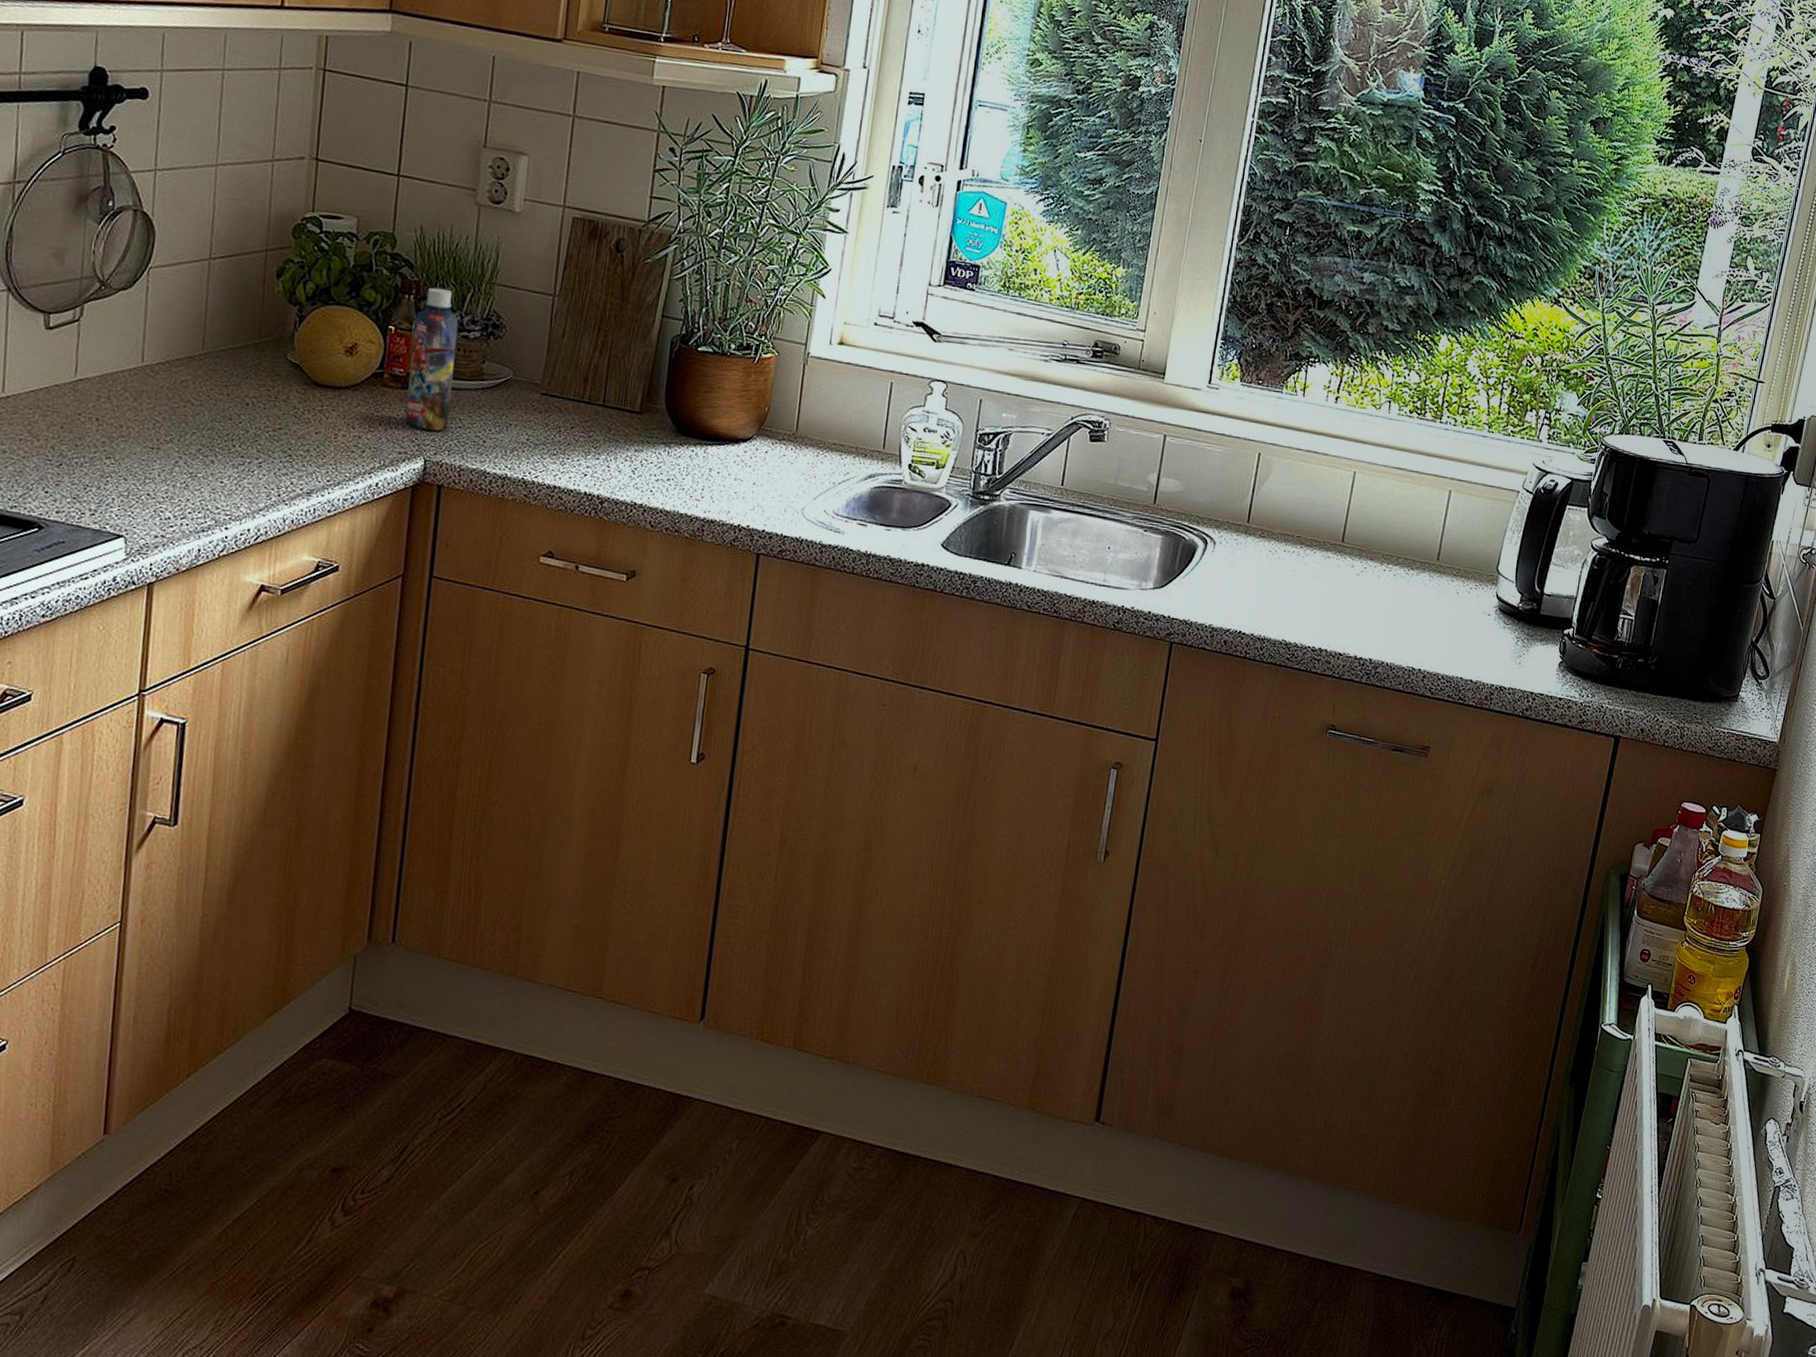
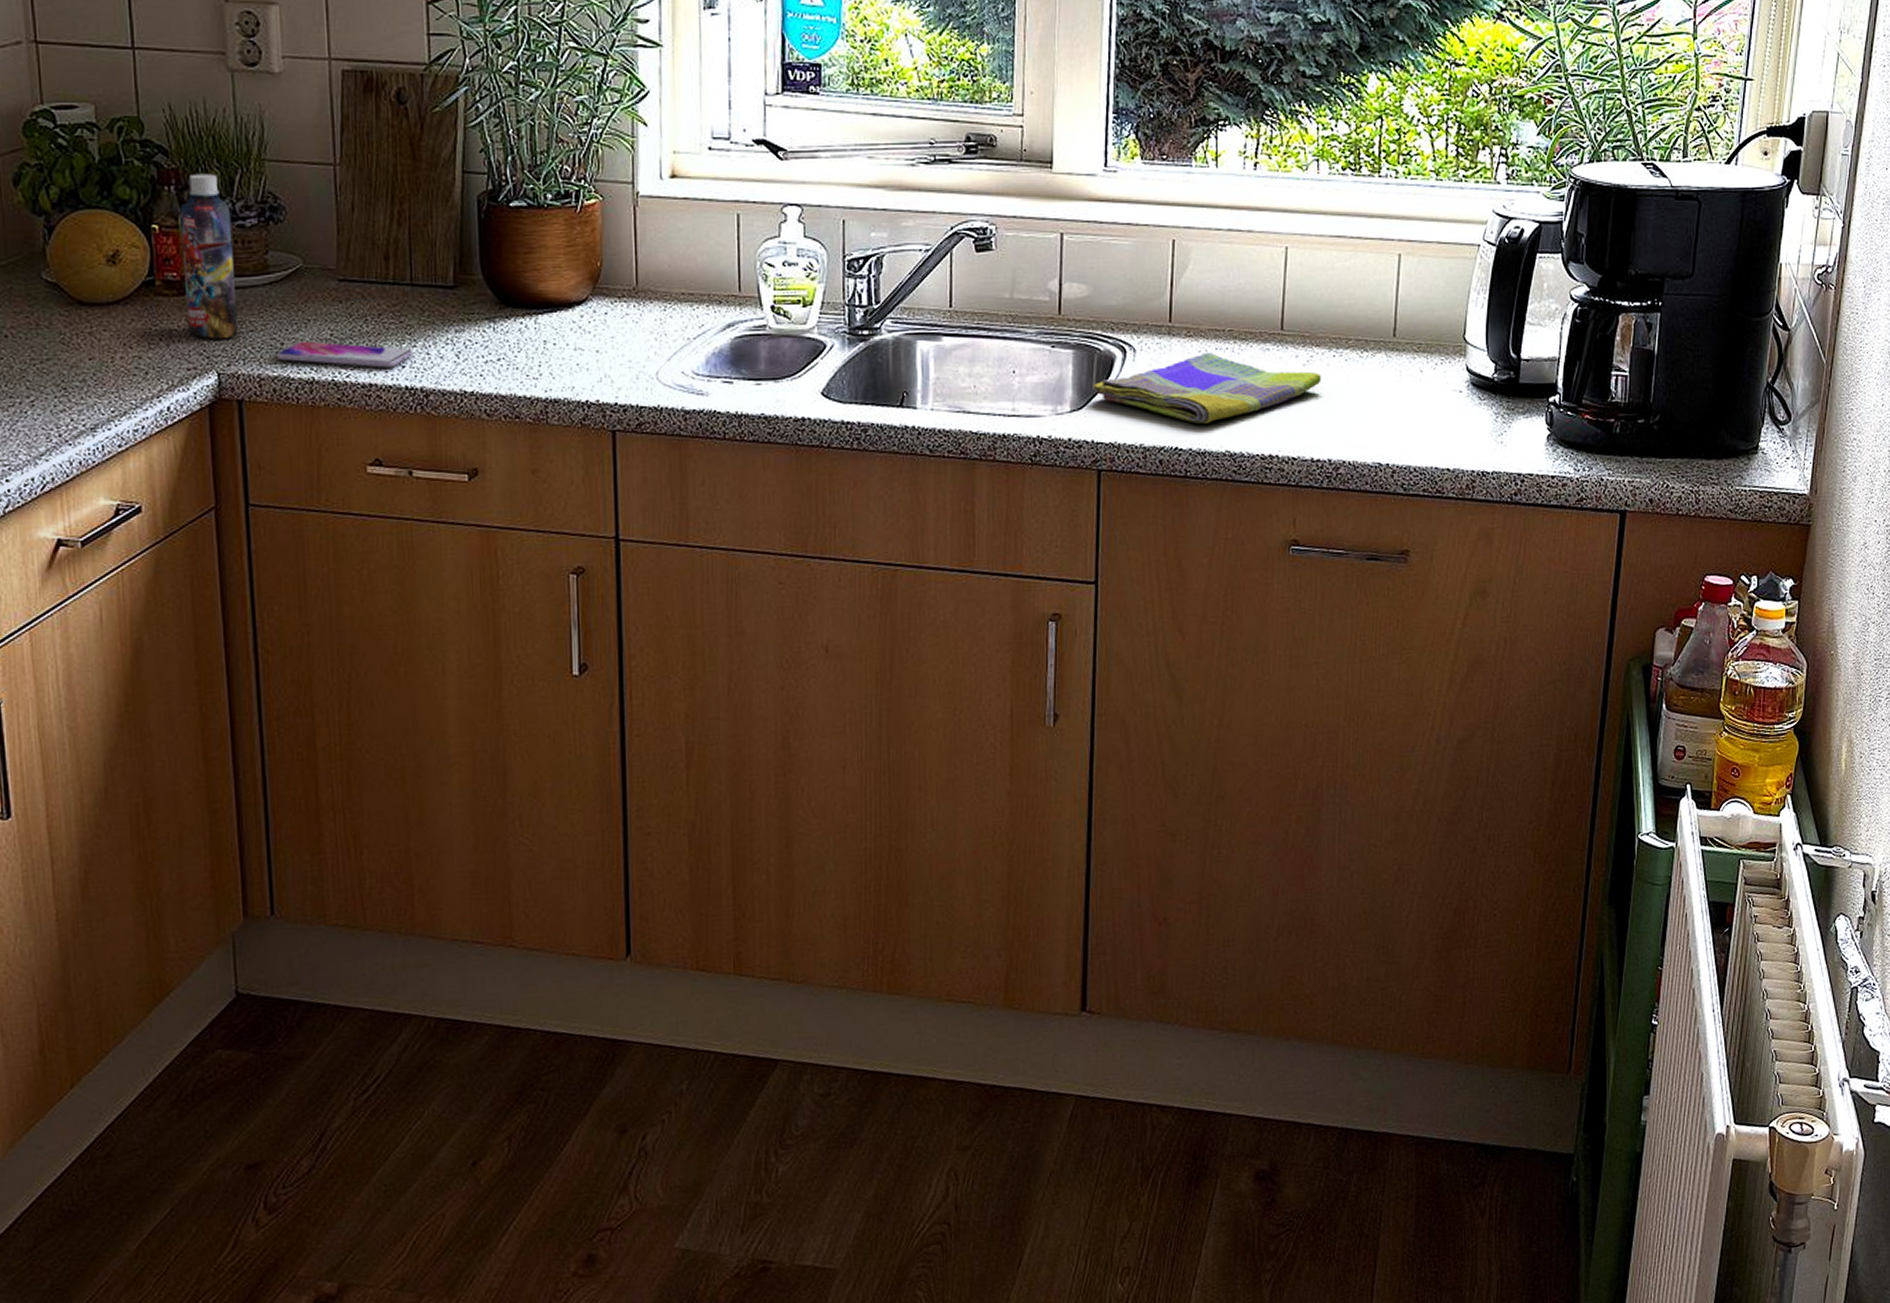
smartphone: none [477,441,596,475] -> present [276,341,414,368]
dish towel: none [1174,553,1372,615] -> present [1092,353,1321,425]

